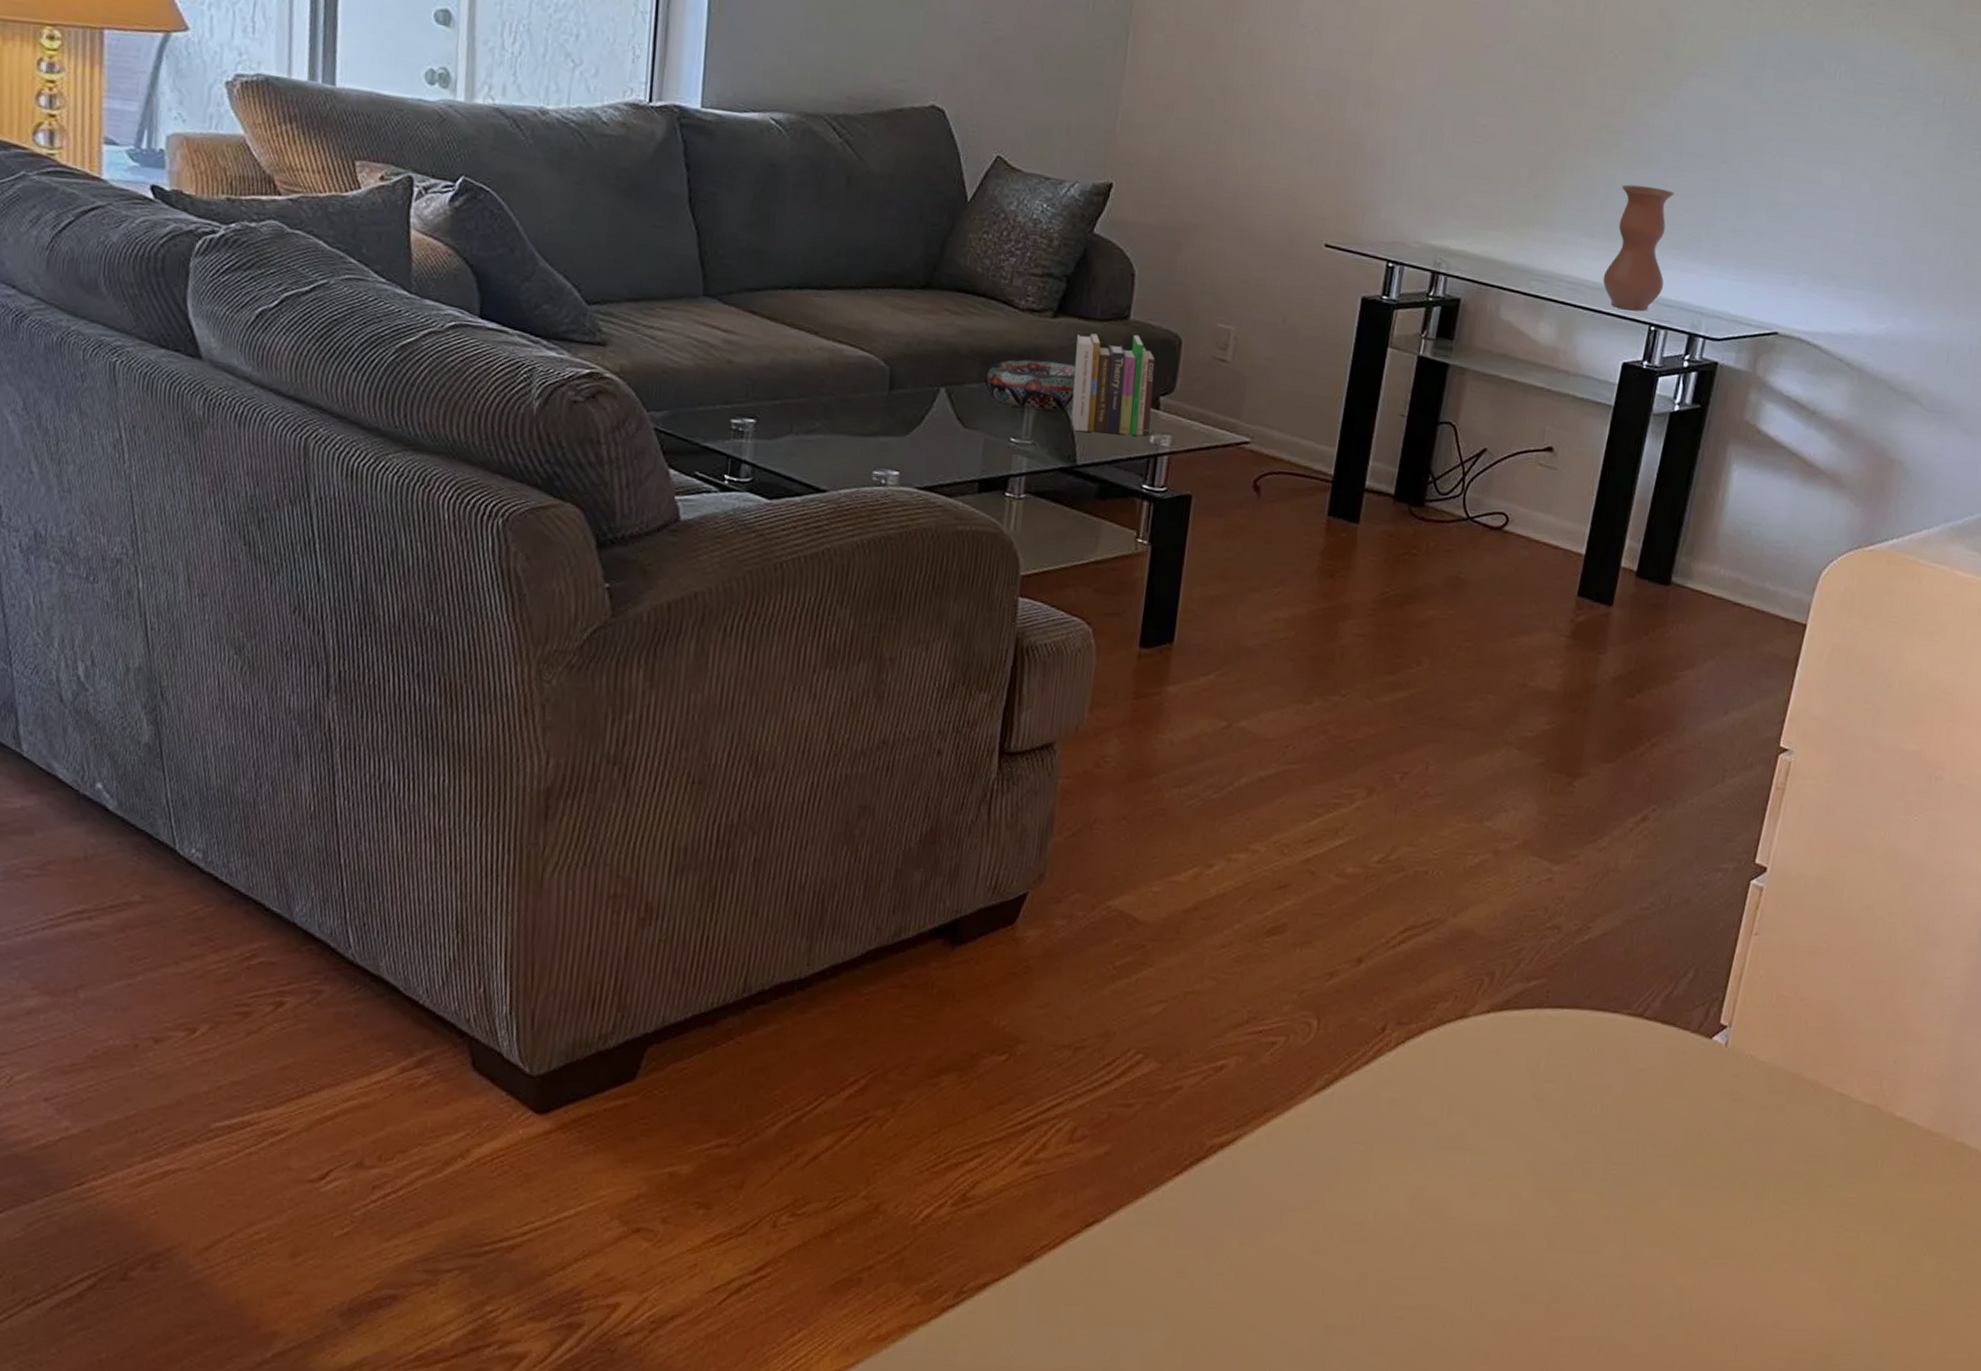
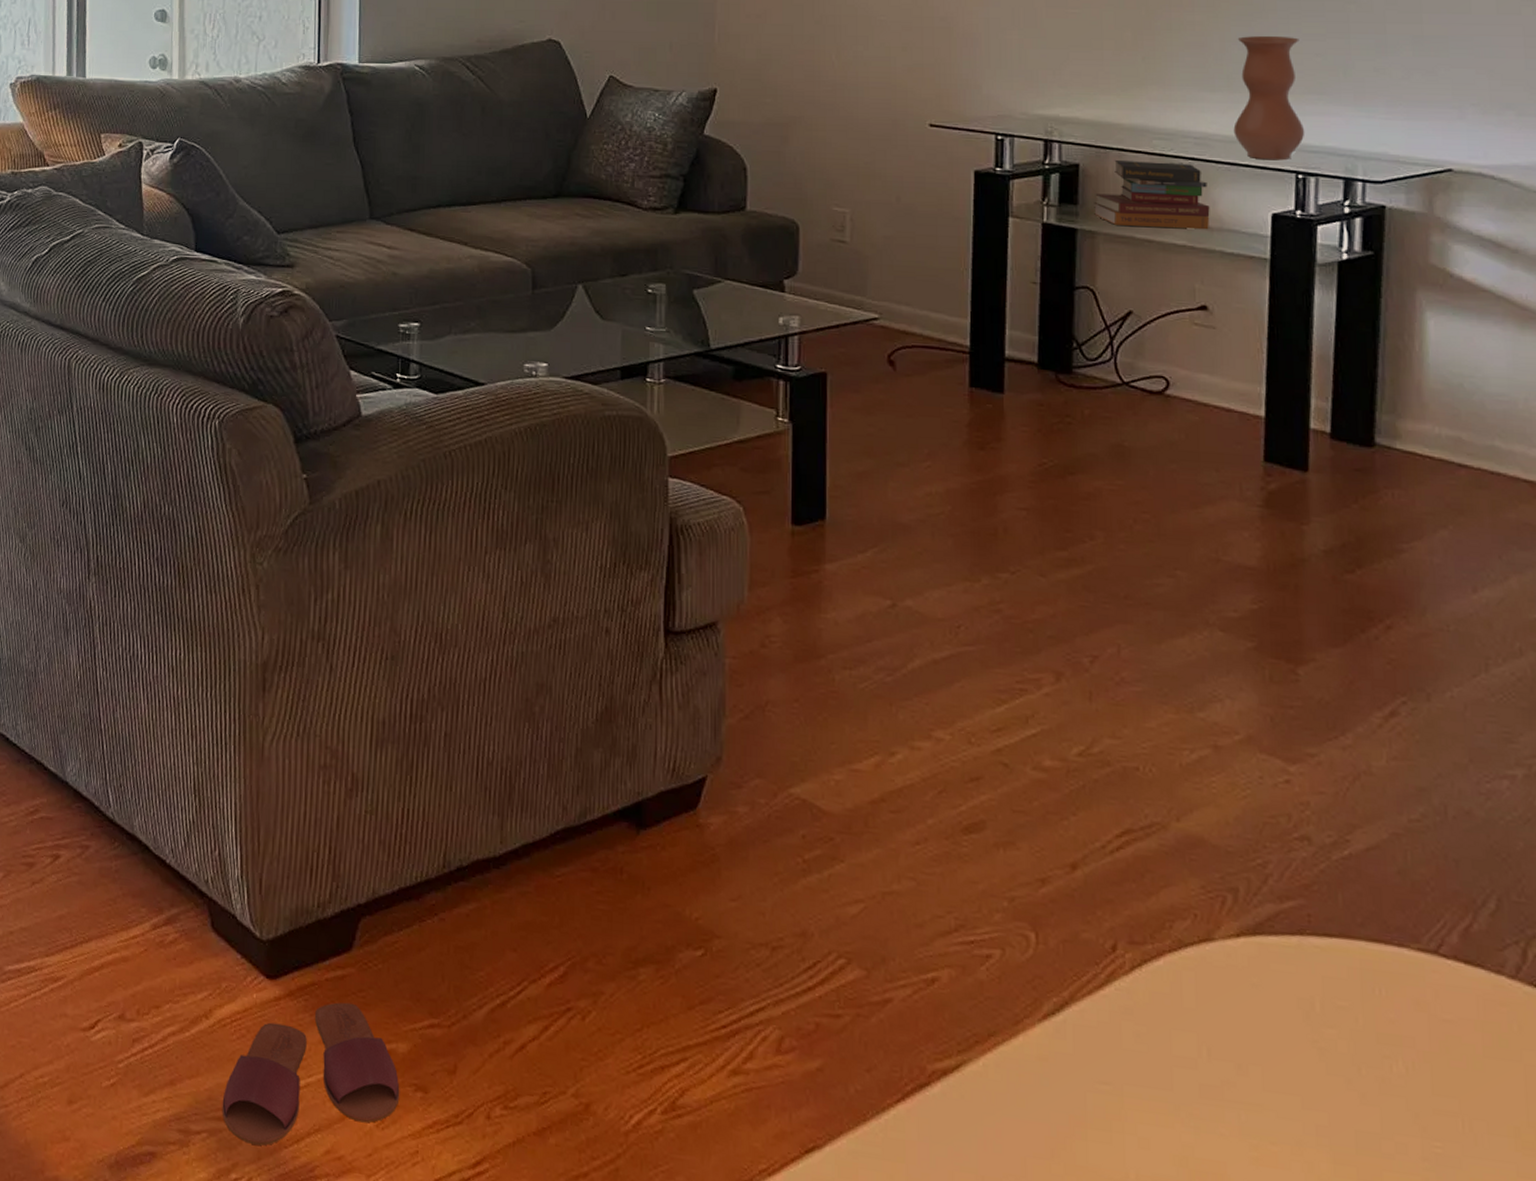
slippers: none [477,1130,681,1276] -> present [222,1002,400,1146]
decorative bowl: present [984,359,1076,411] -> none [617,253,702,300]
books: present [1071,333,1155,436] -> none [698,223,777,318]
books: none [1467,298,1572,374] -> present [1094,161,1210,230]

